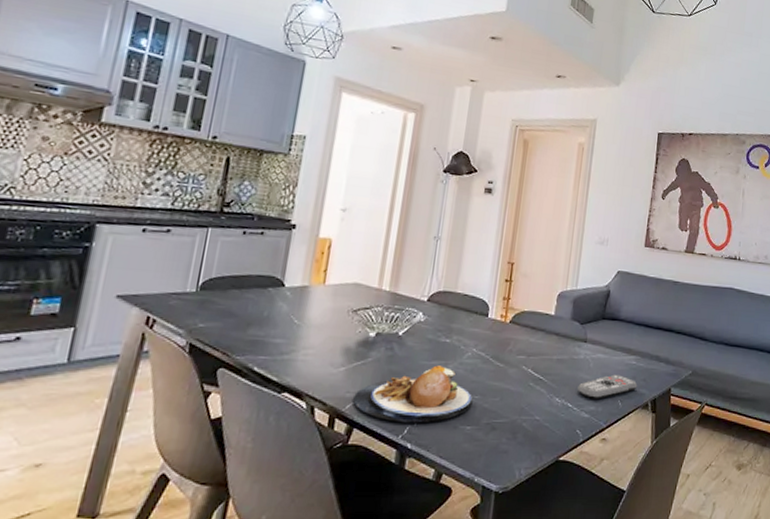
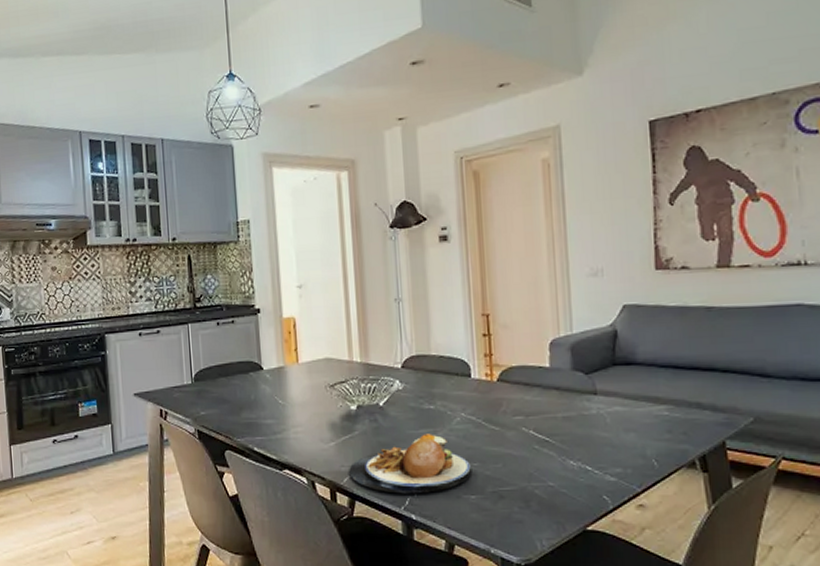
remote control: present [577,374,638,399] -> none [595,429,676,460]

